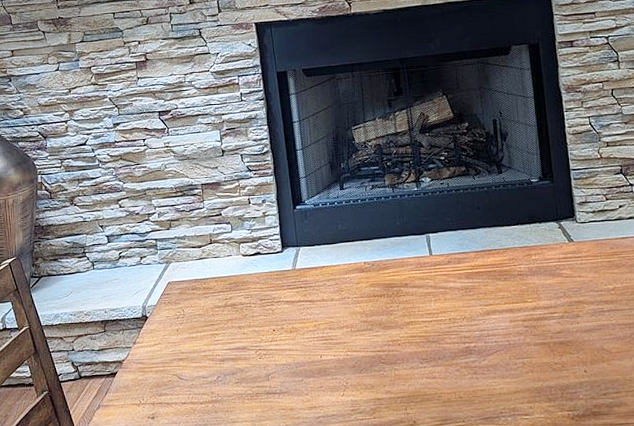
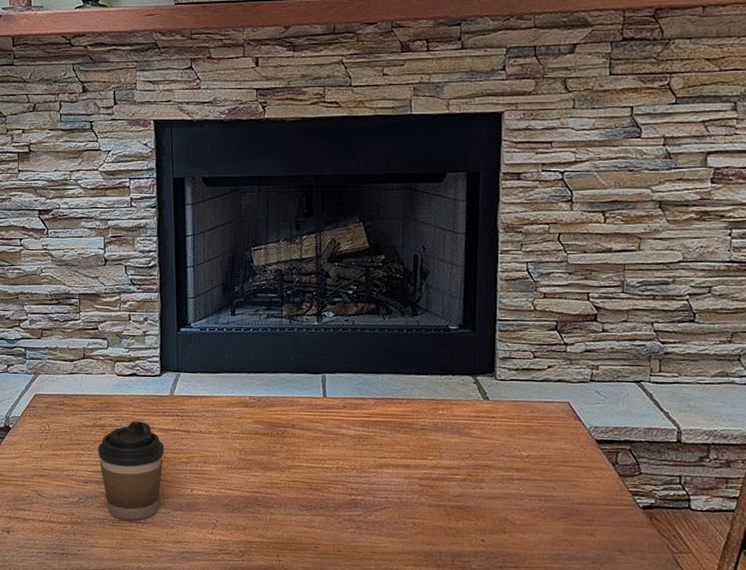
coffee cup: none [230,296,293,392] -> present [97,420,164,520]

